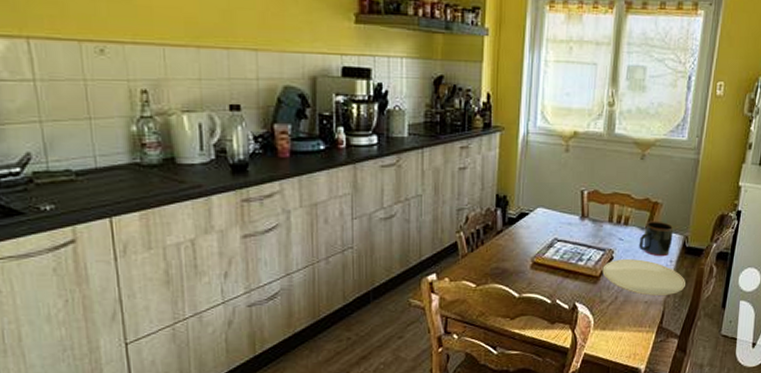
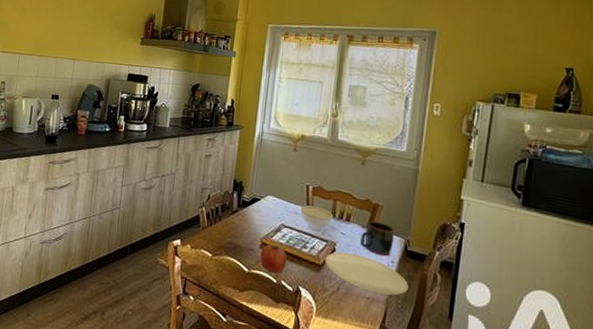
fruit: none [532,262,562,294] -> present [260,243,287,274]
bowl: none [575,213,611,241] -> present [300,205,334,232]

